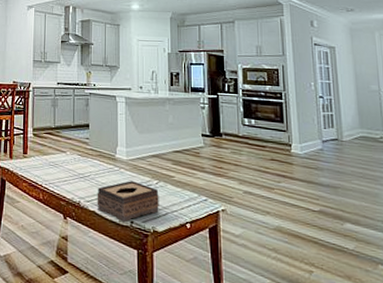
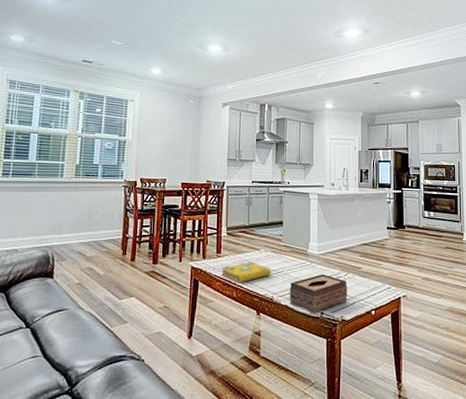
spell book: none [27,163,78,185] -> present [220,262,271,283]

